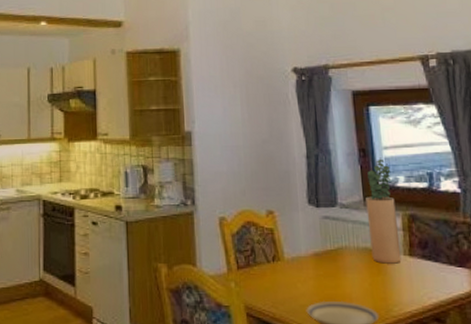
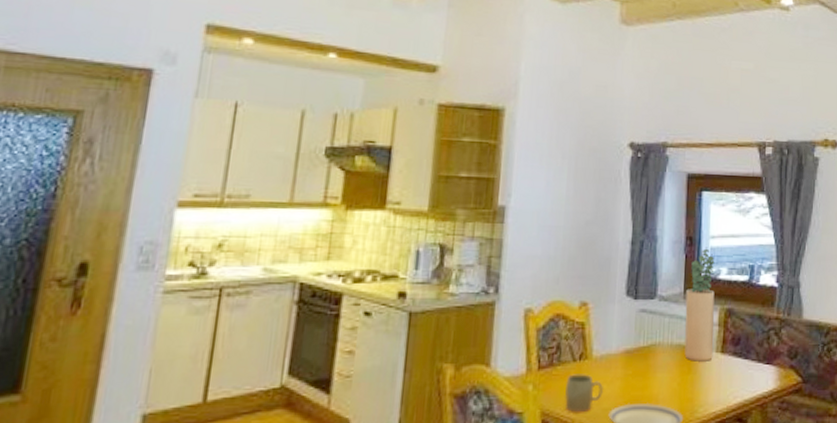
mug: none [263,274,298,307] -> present [564,374,603,412]

